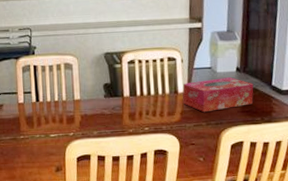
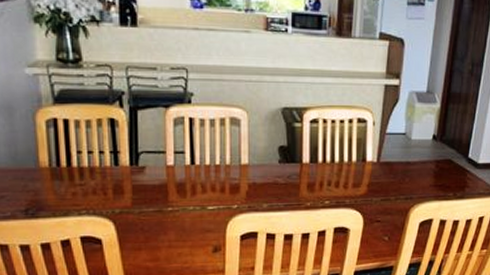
tissue box: present [182,77,254,113] -> none [371,146,449,185]

